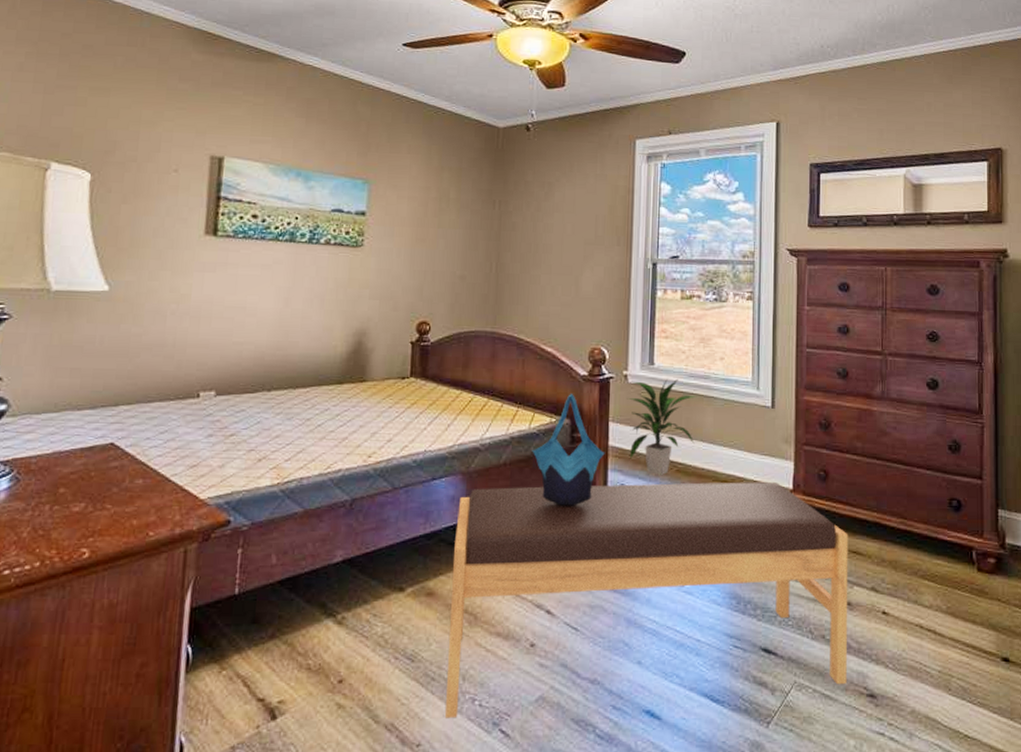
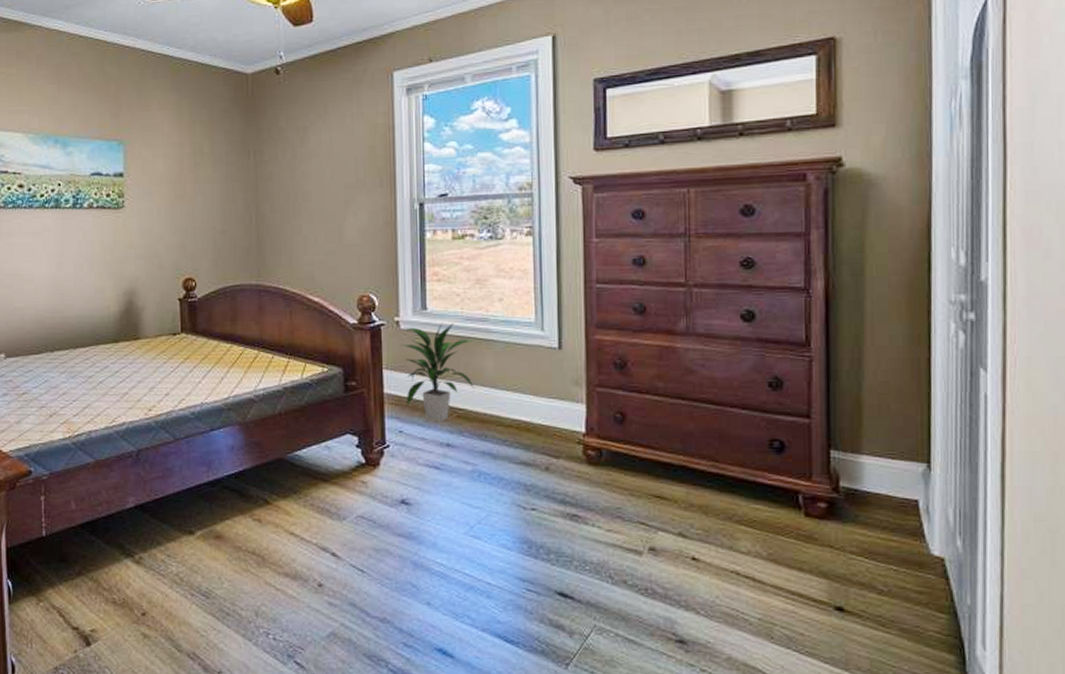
bench: present [445,482,848,719] -> none [237,426,652,650]
tote bag: present [532,394,605,506] -> none [306,343,381,453]

